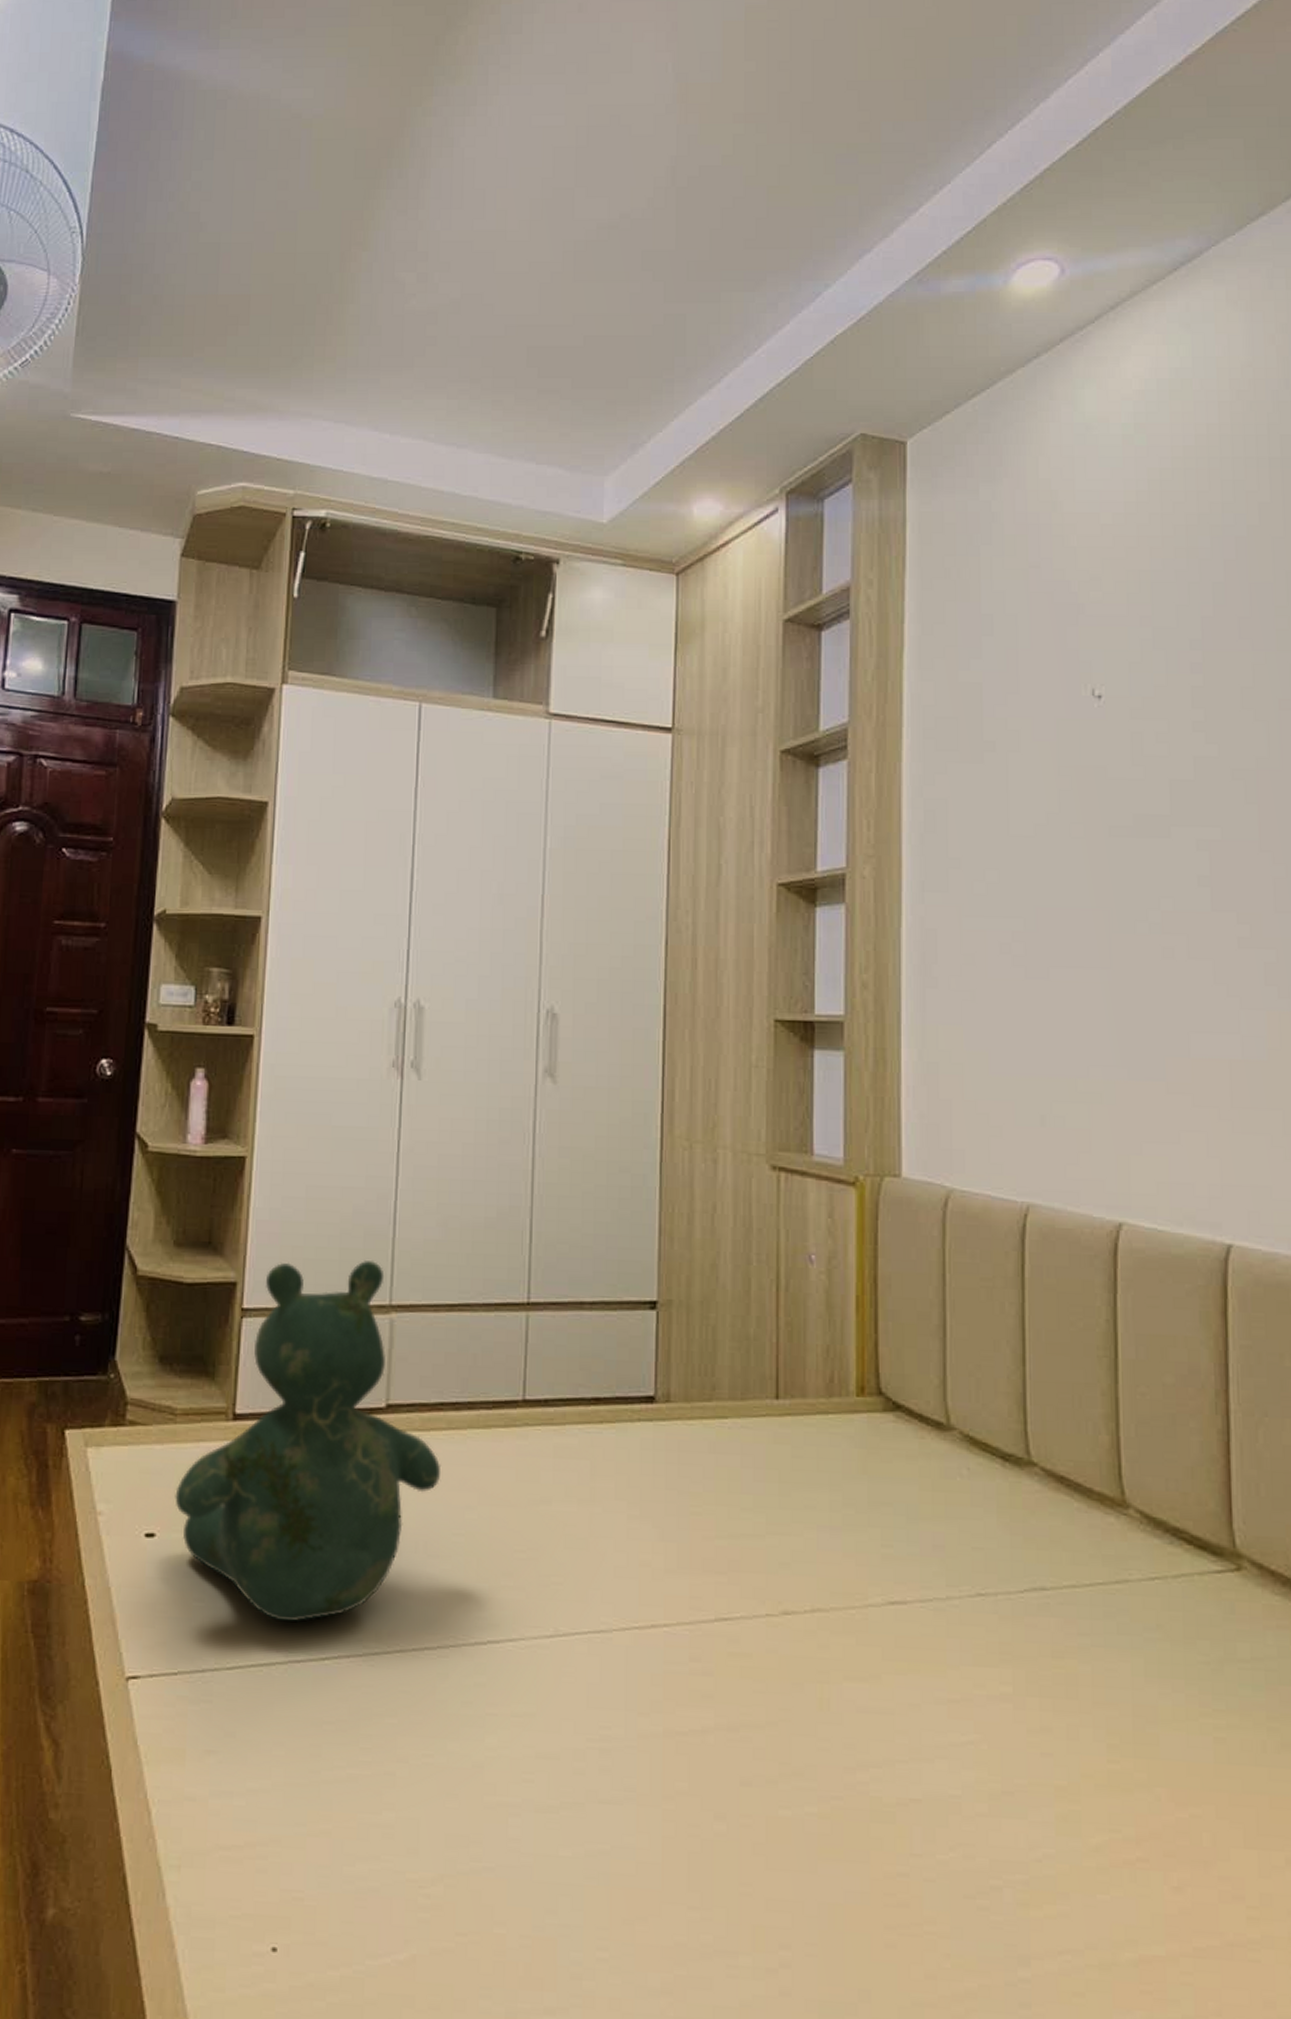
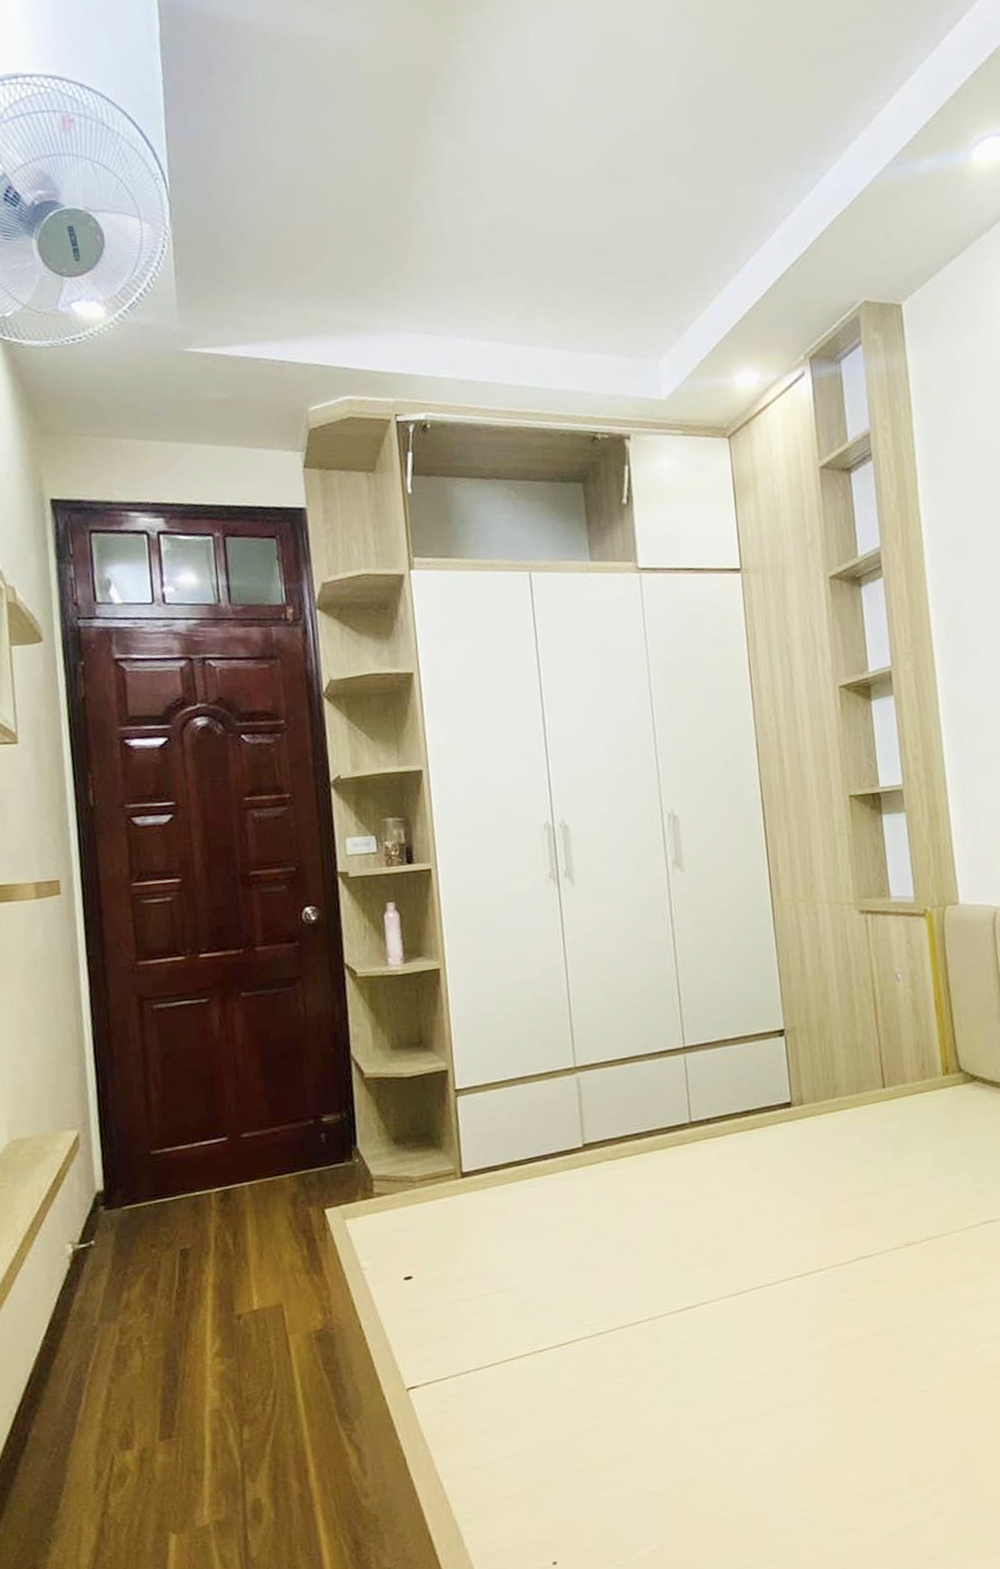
teddy bear: present [175,1261,442,1622] -> none [423,1035,634,1324]

